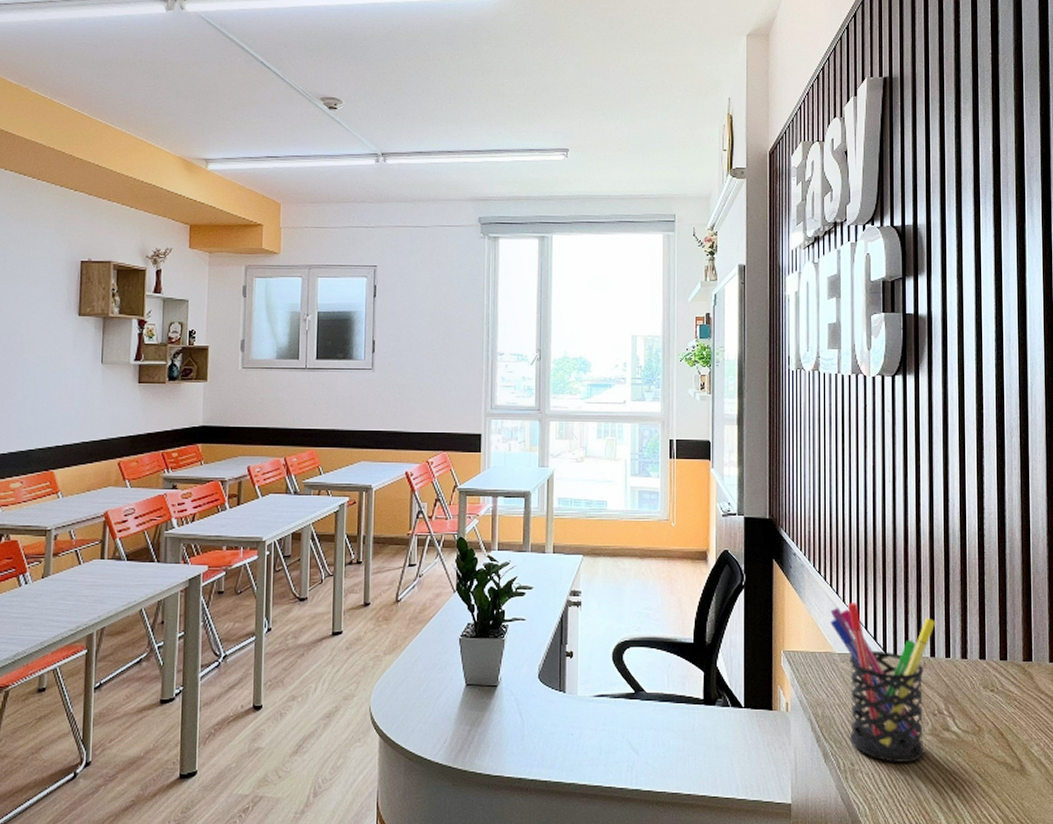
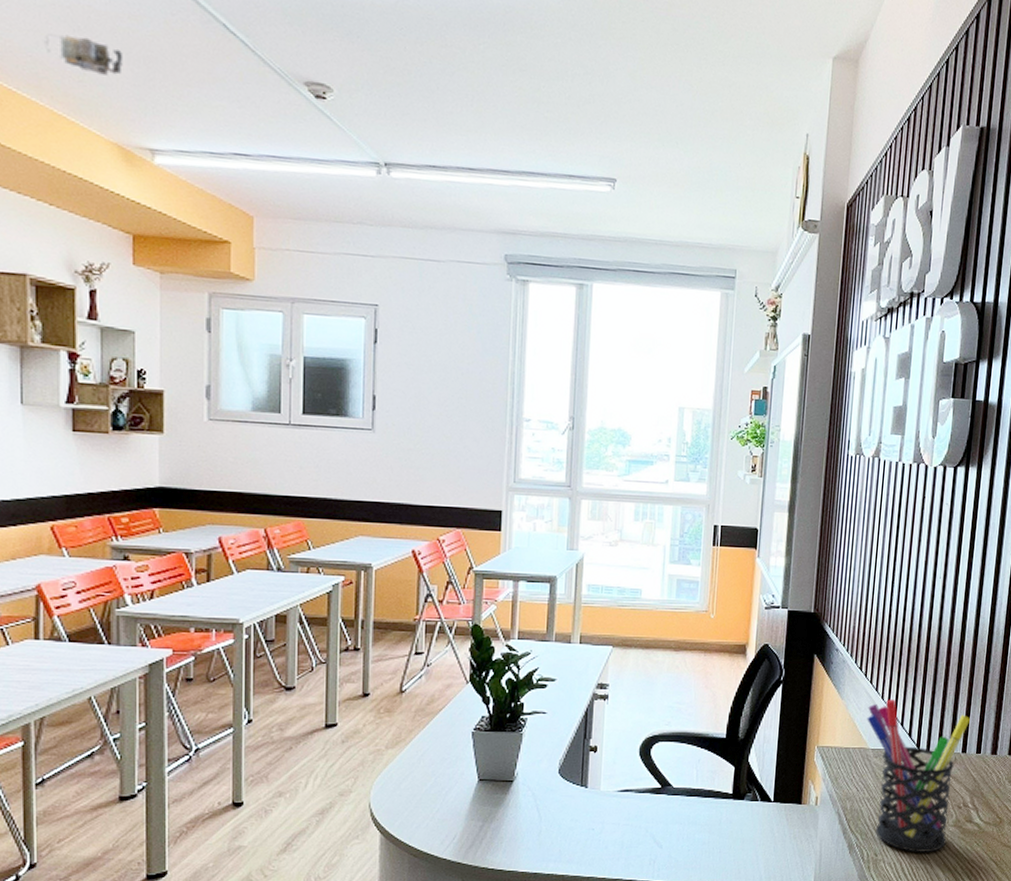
projector: none [132,81,188,108] -> present [43,34,123,75]

